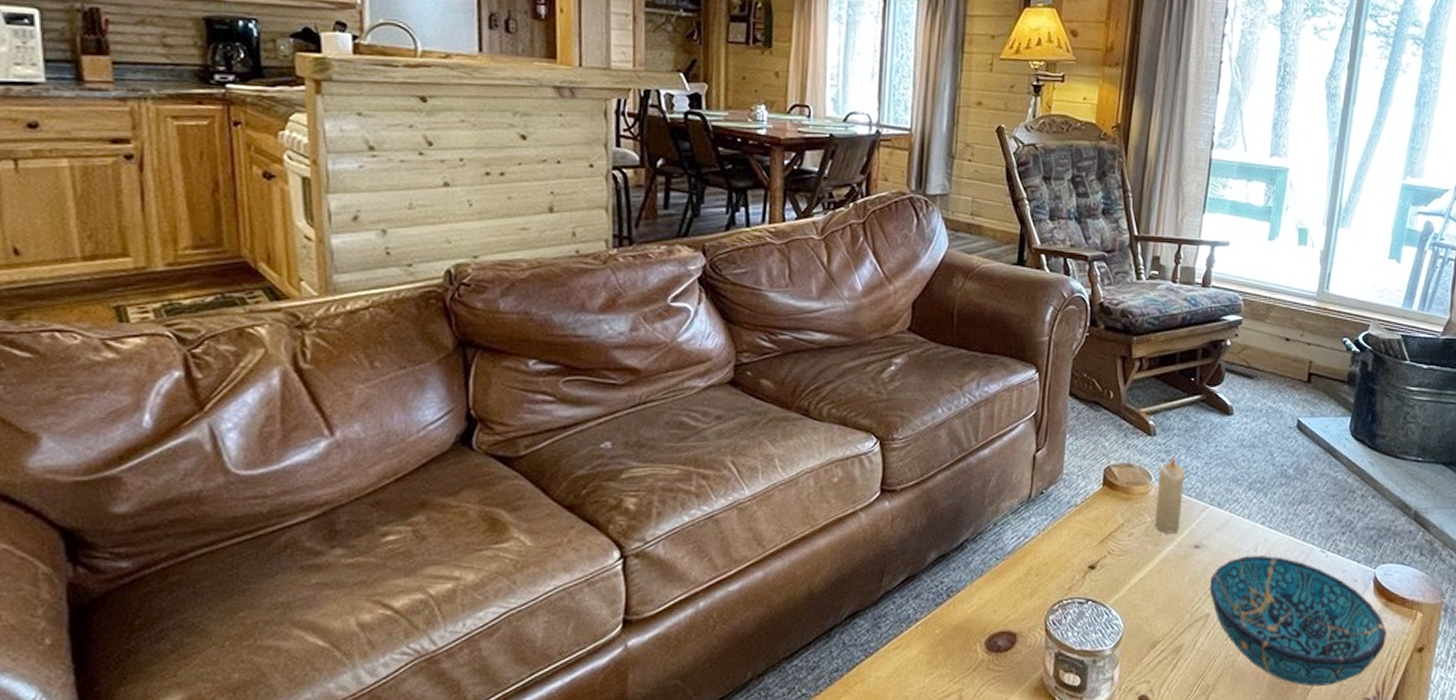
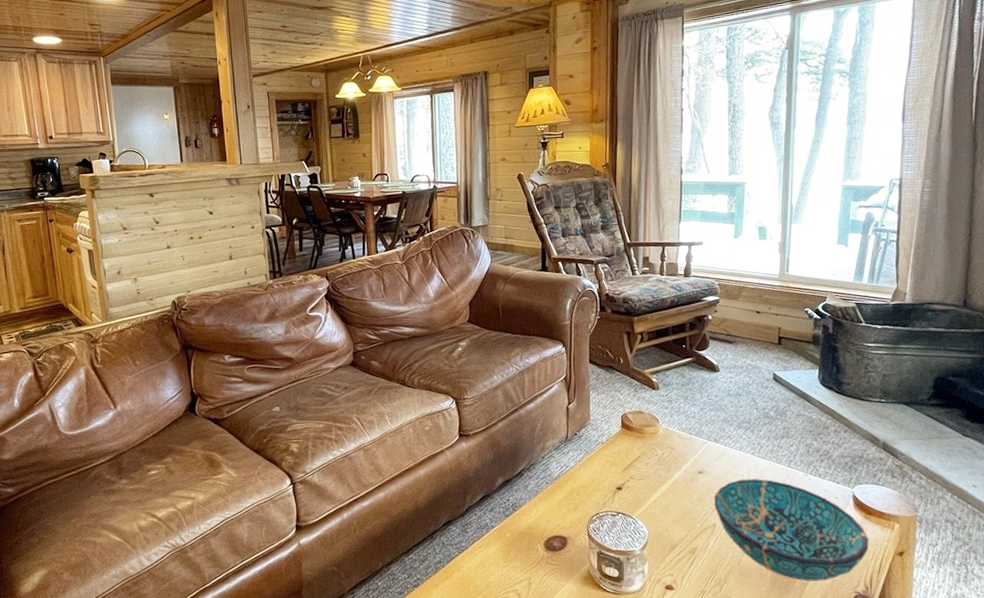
candle: present [1154,455,1185,534] -> none [664,404,686,463]

